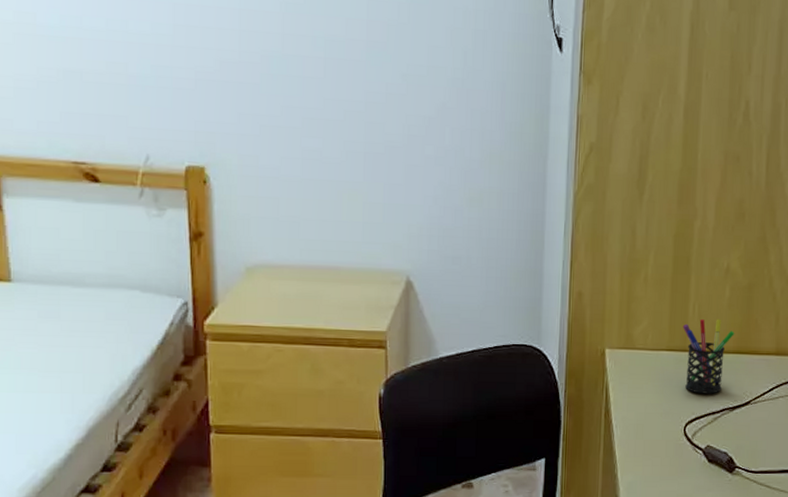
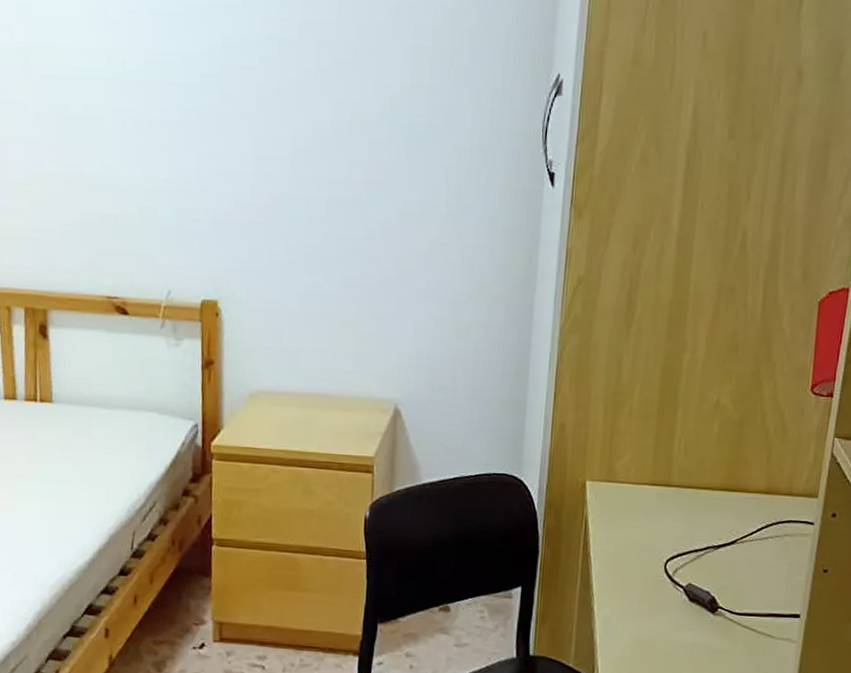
pen holder: present [682,319,735,394] -> none [667,454,723,531]

